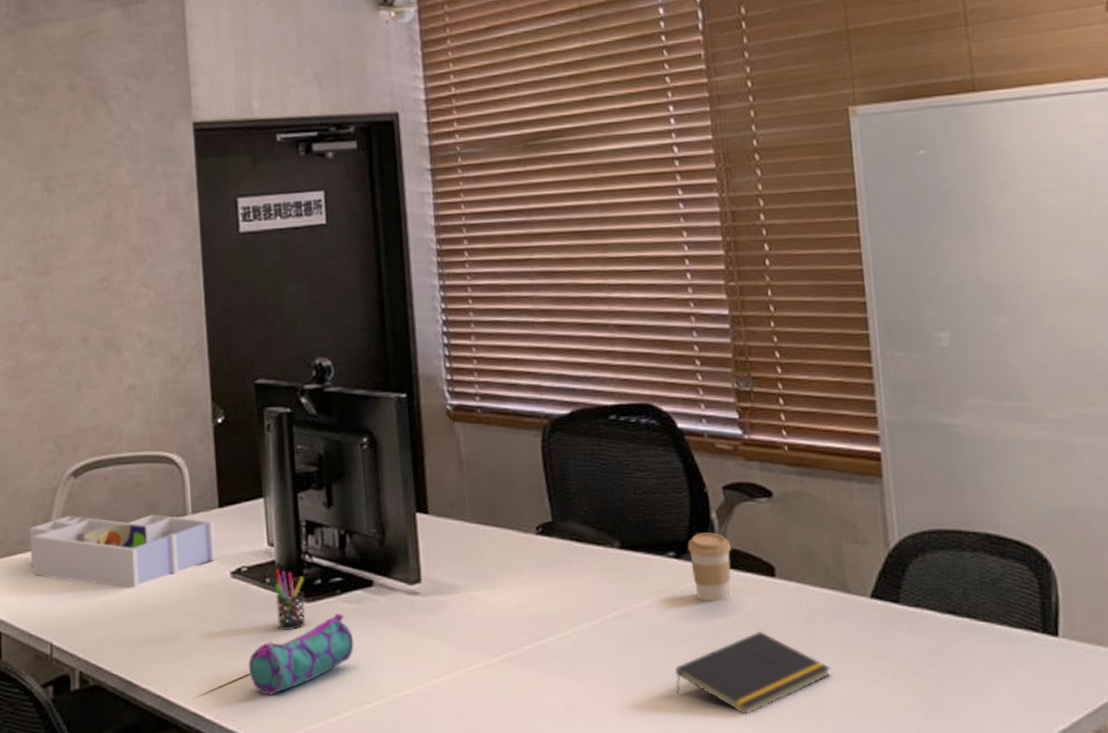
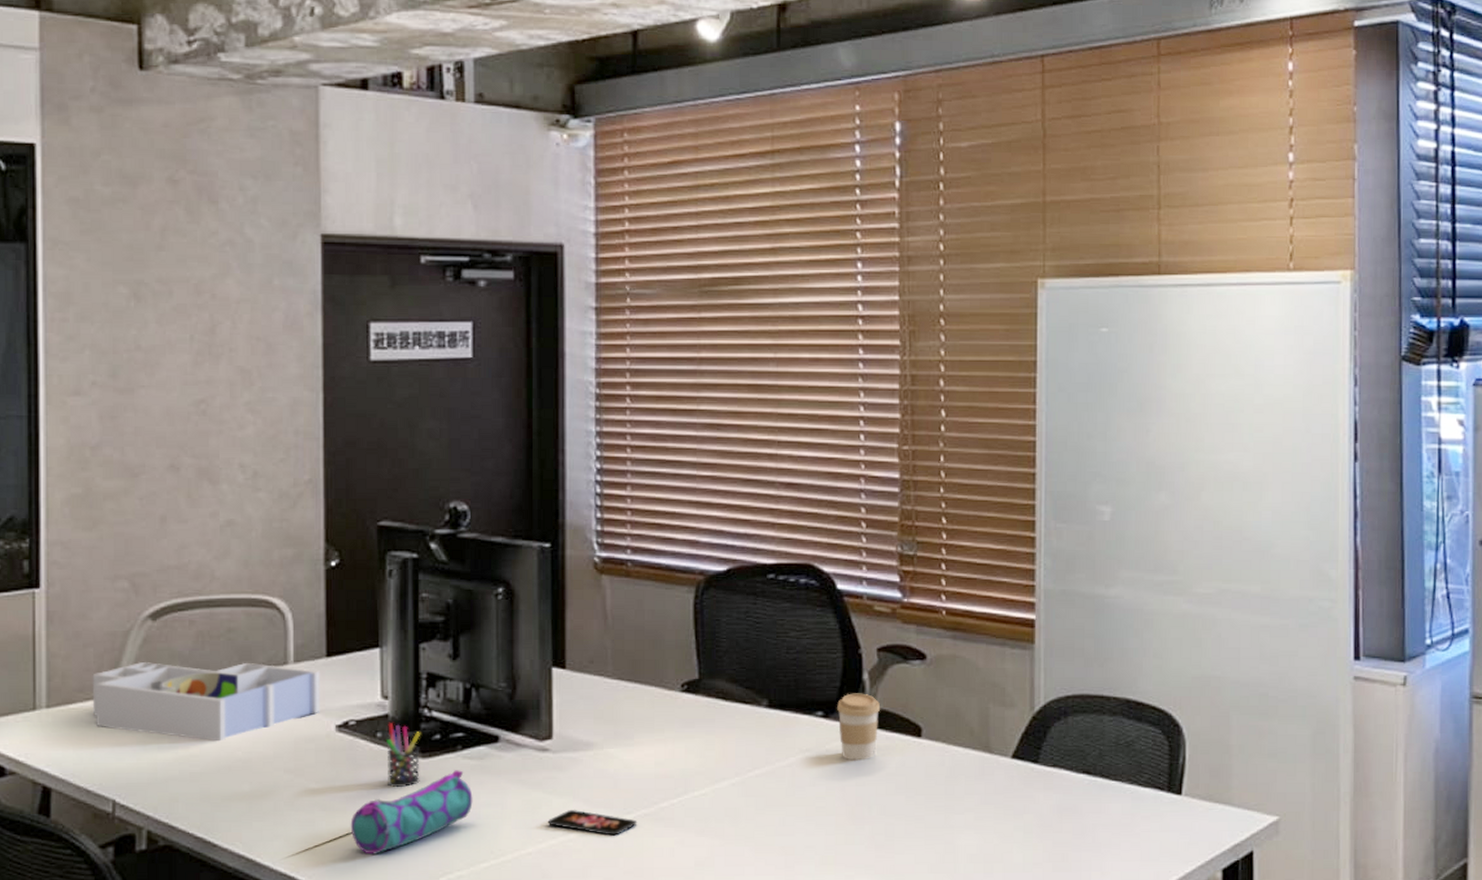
smartphone: none [422,652,506,678] -> present [547,810,638,836]
notepad: present [674,630,831,715] -> none [812,789,967,869]

